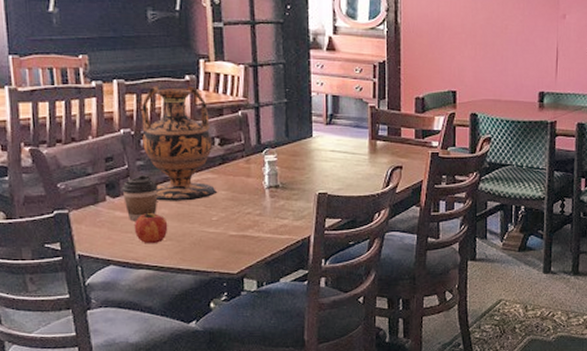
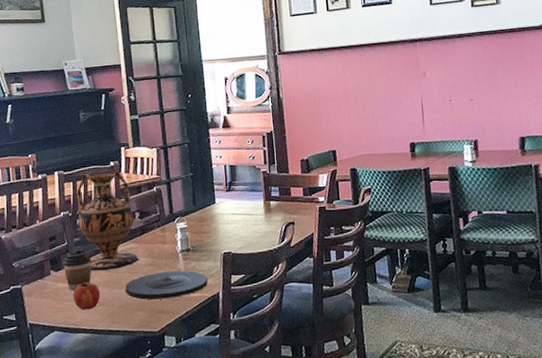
plate: none [199,209,298,238] -> present [125,270,208,300]

